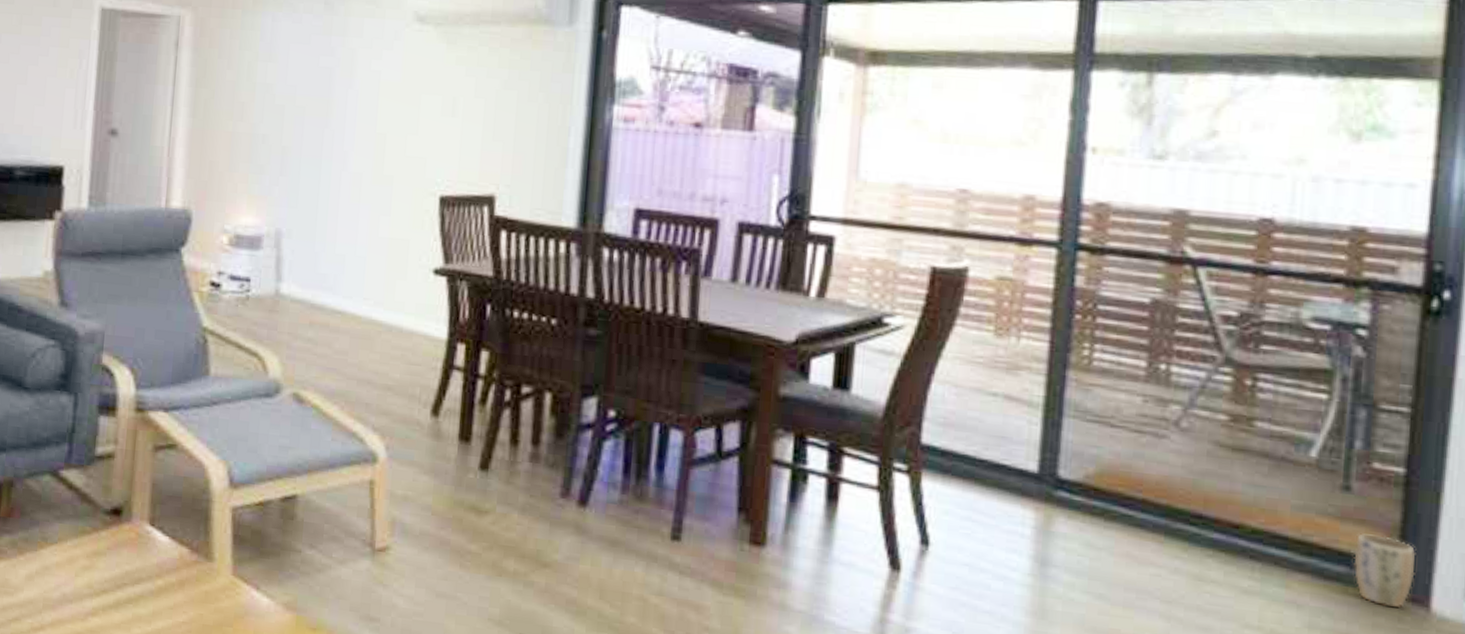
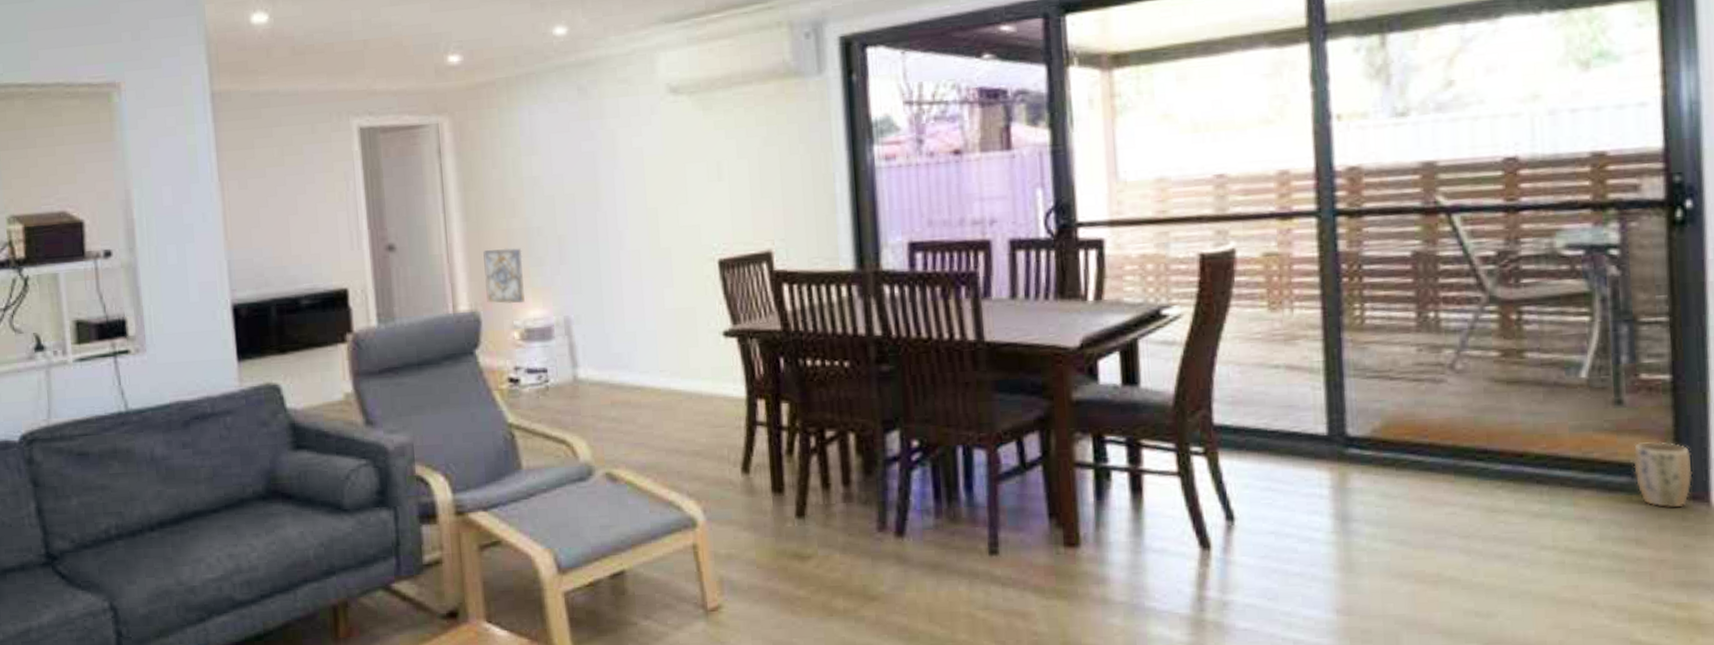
wall art: none [201,149,244,209] -> present [483,248,525,304]

